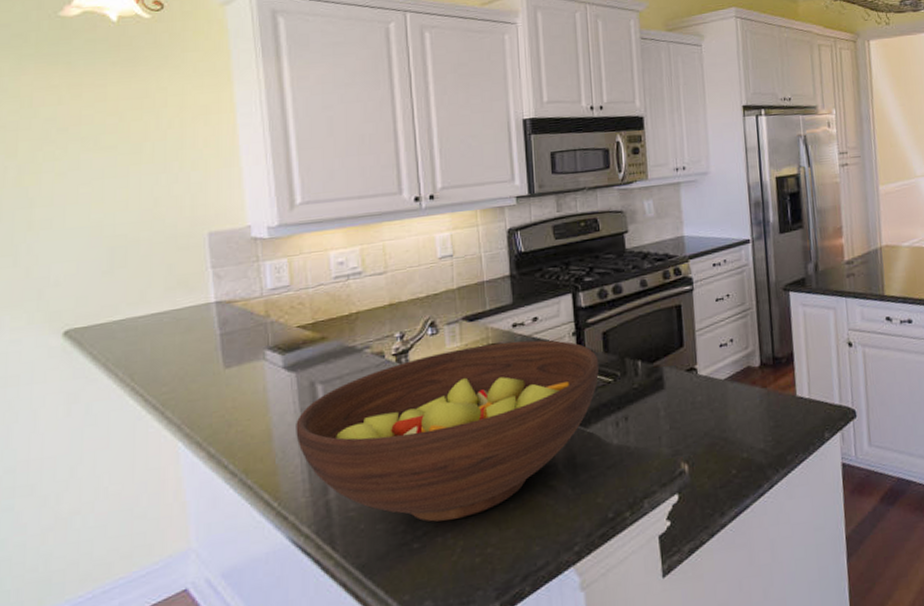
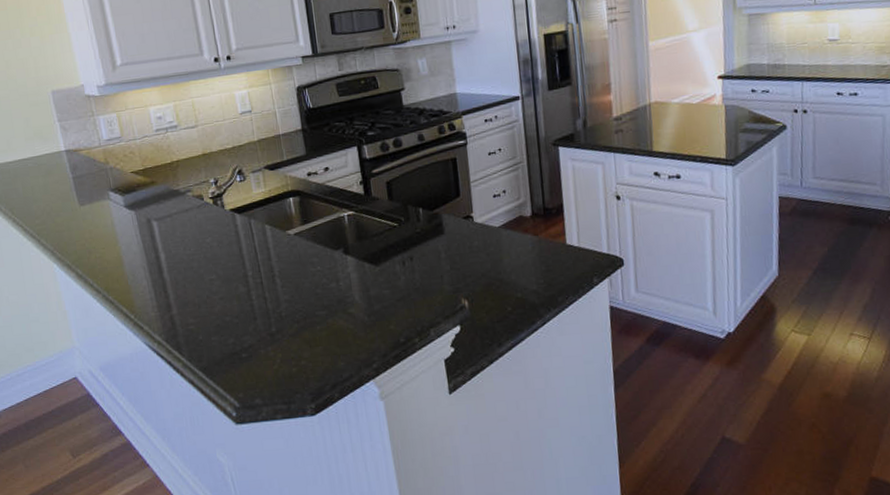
fruit bowl: present [296,340,600,522] -> none [140,187,386,337]

